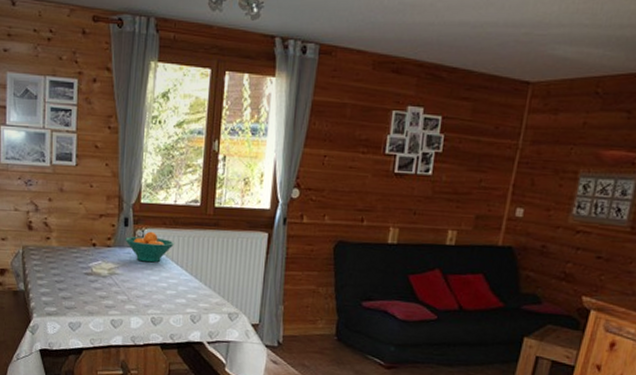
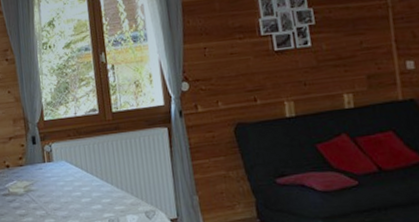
fruit bowl: present [125,231,174,263] -> none [35,145,81,175]

